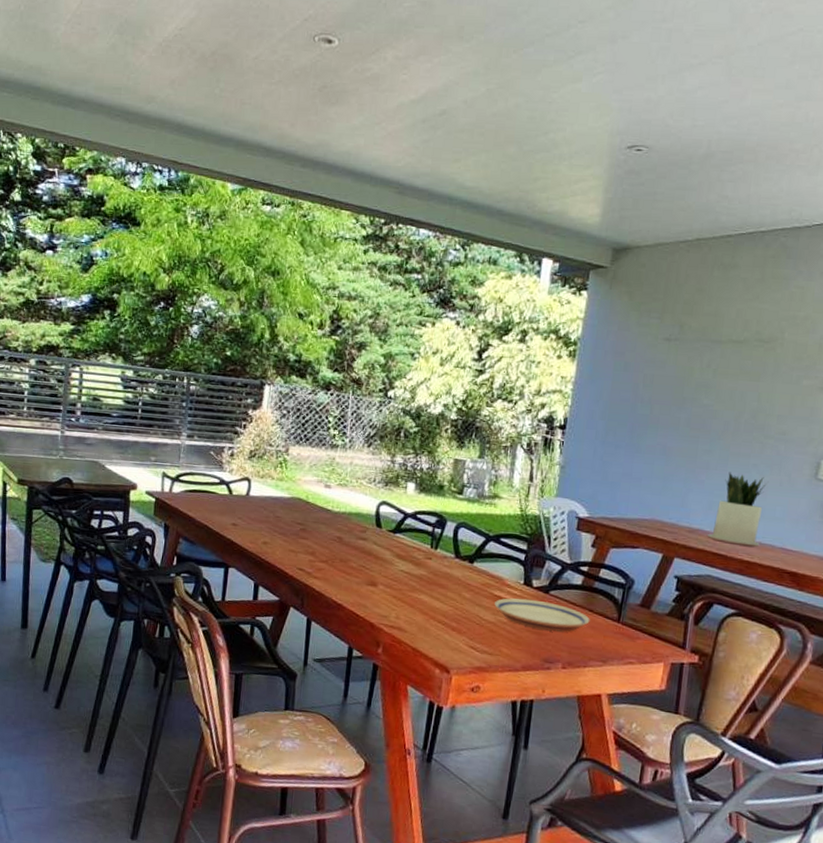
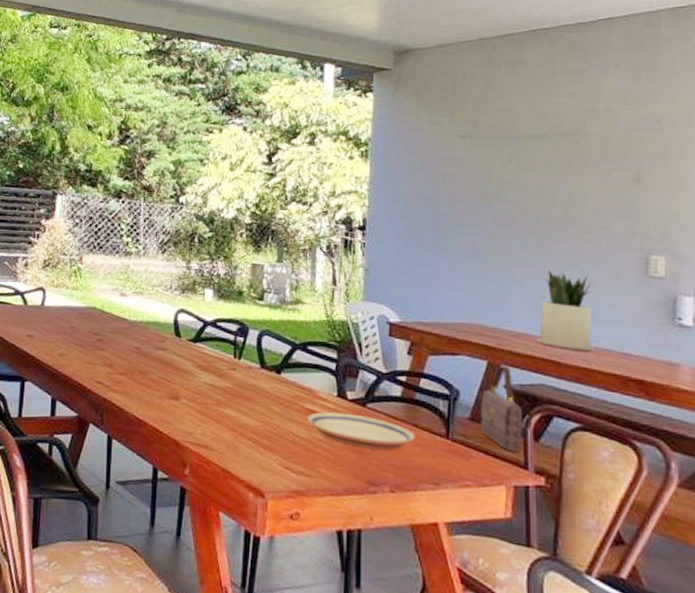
handbag: none [648,558,687,635] -> present [480,366,522,453]

